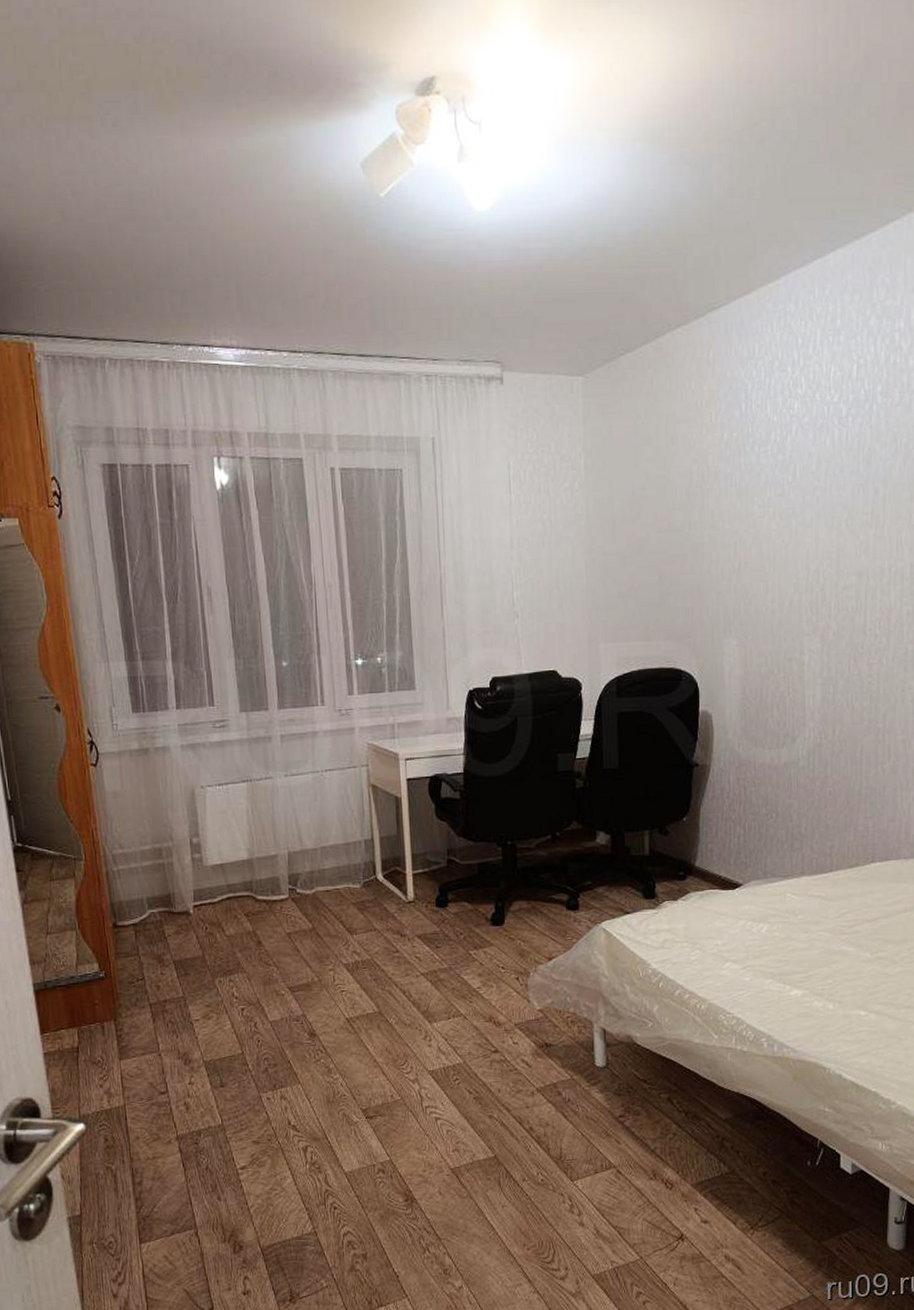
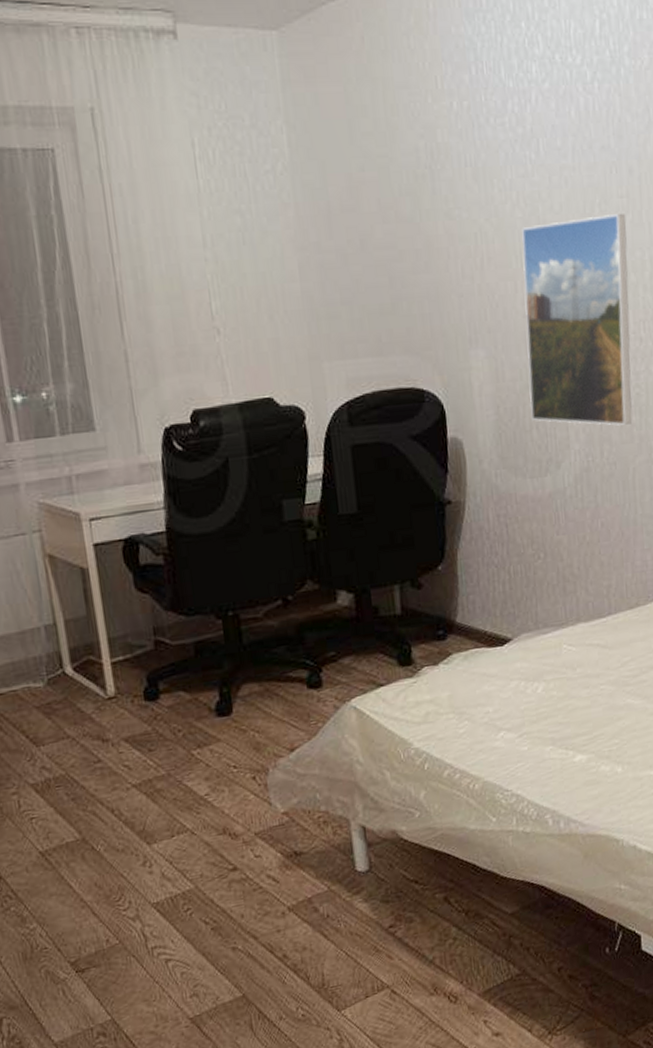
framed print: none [772,527,870,710] -> present [522,213,632,426]

